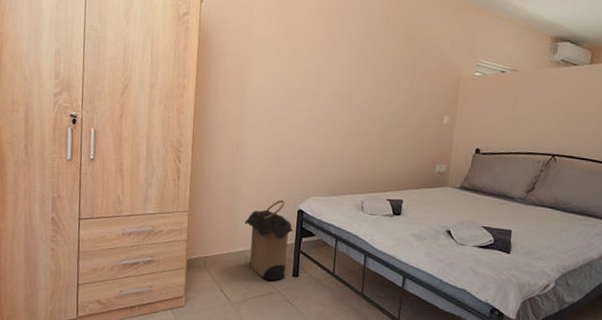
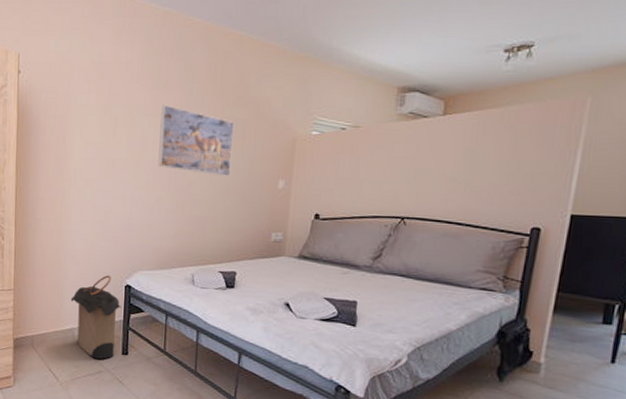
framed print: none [333,40,405,110] -> present [158,104,234,176]

